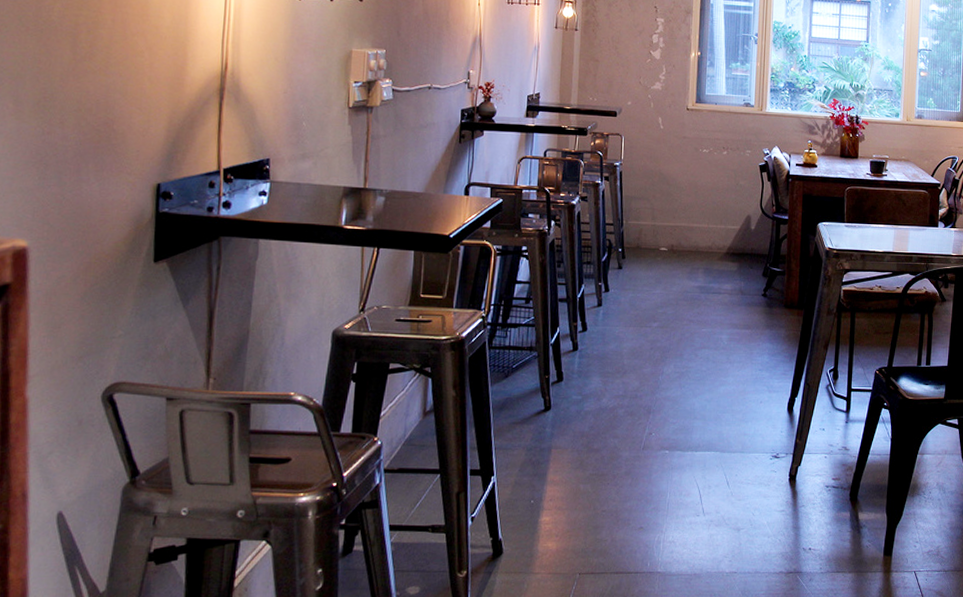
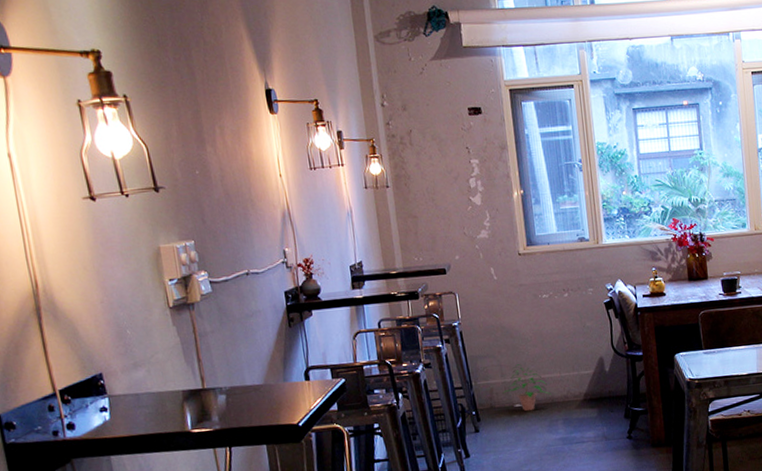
potted plant: none [650,210,697,256] -> present [502,364,552,412]

